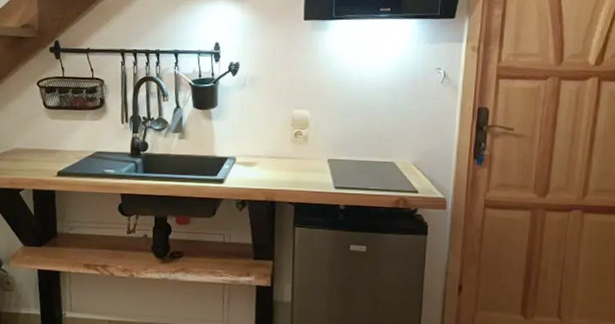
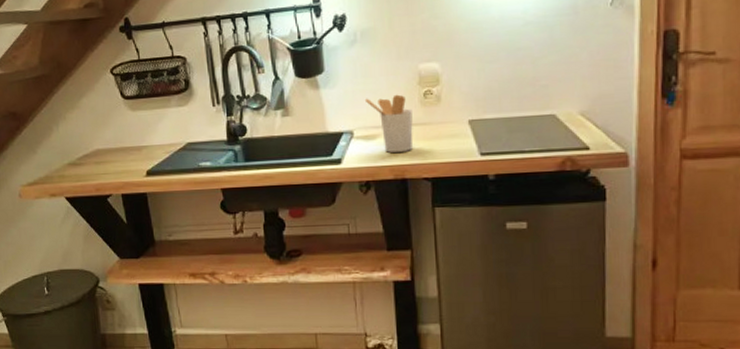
utensil holder: none [247,132,285,179] -> present [364,94,414,153]

